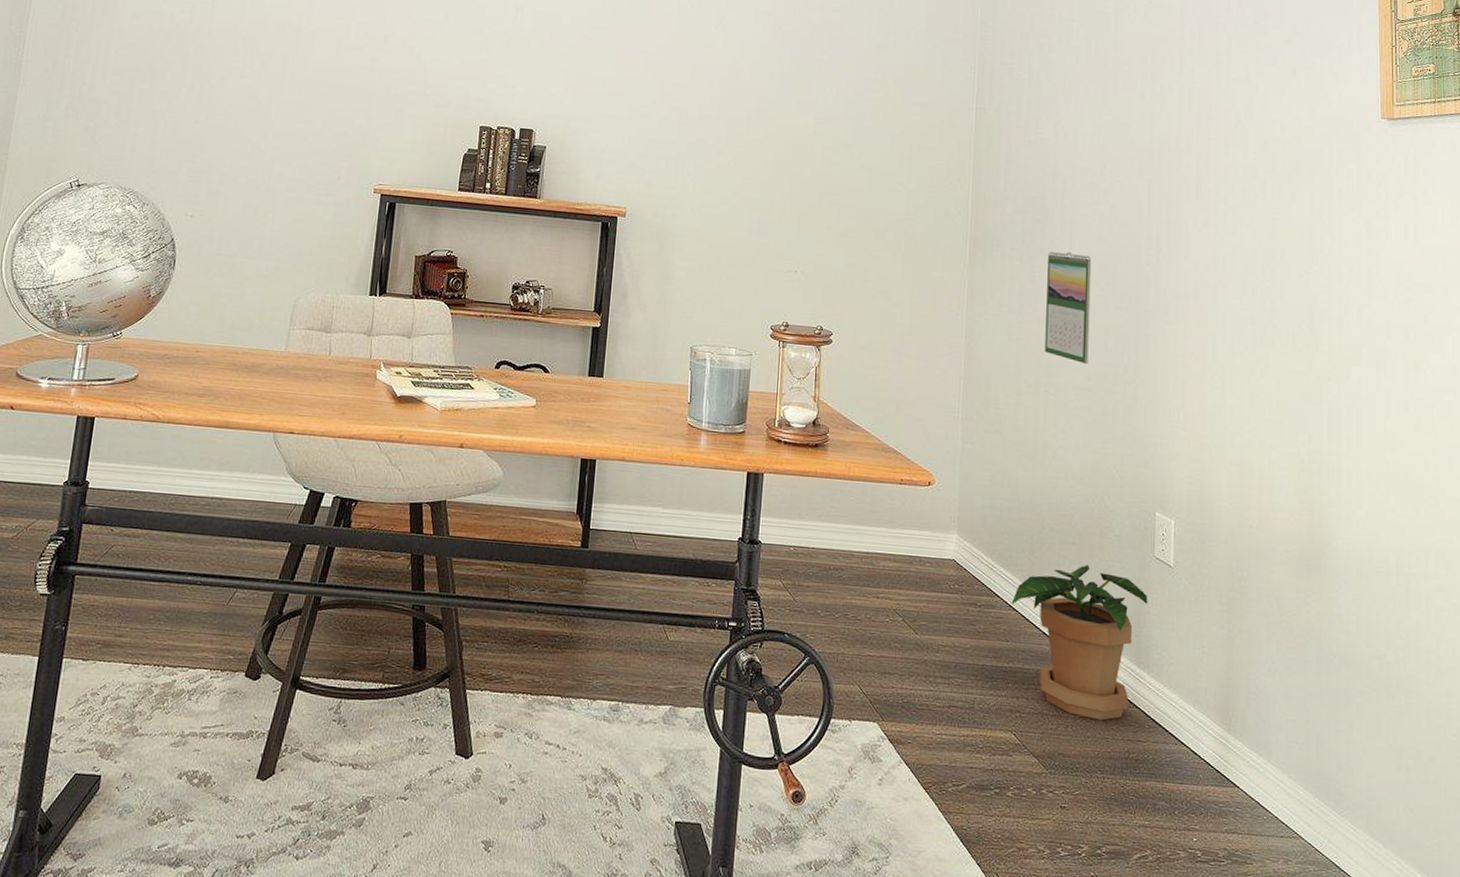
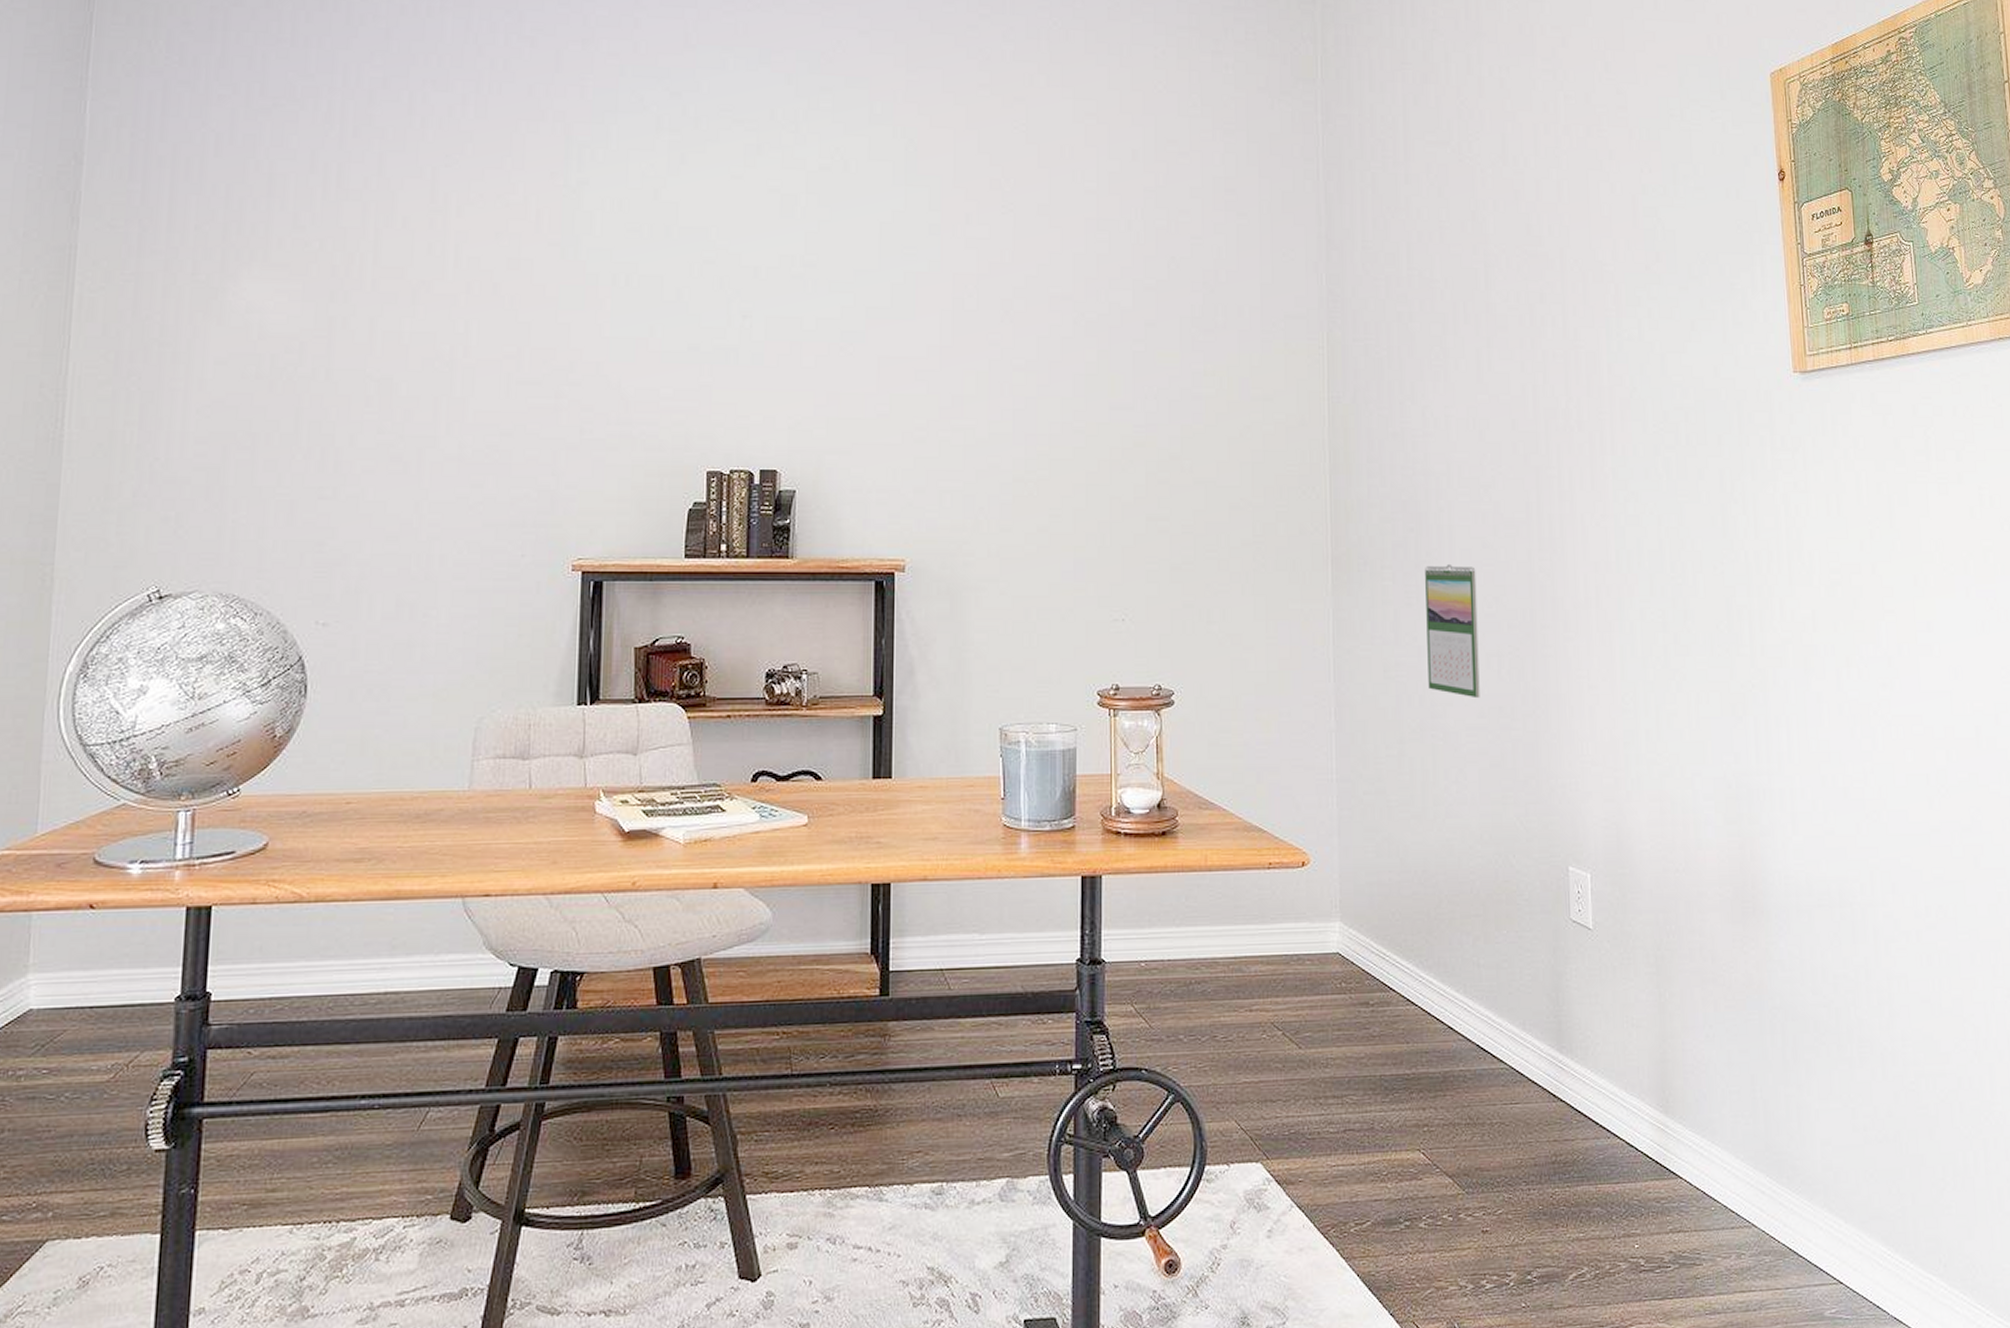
potted plant: present [1011,565,1148,721] -> none [1409,939,1567,1122]

